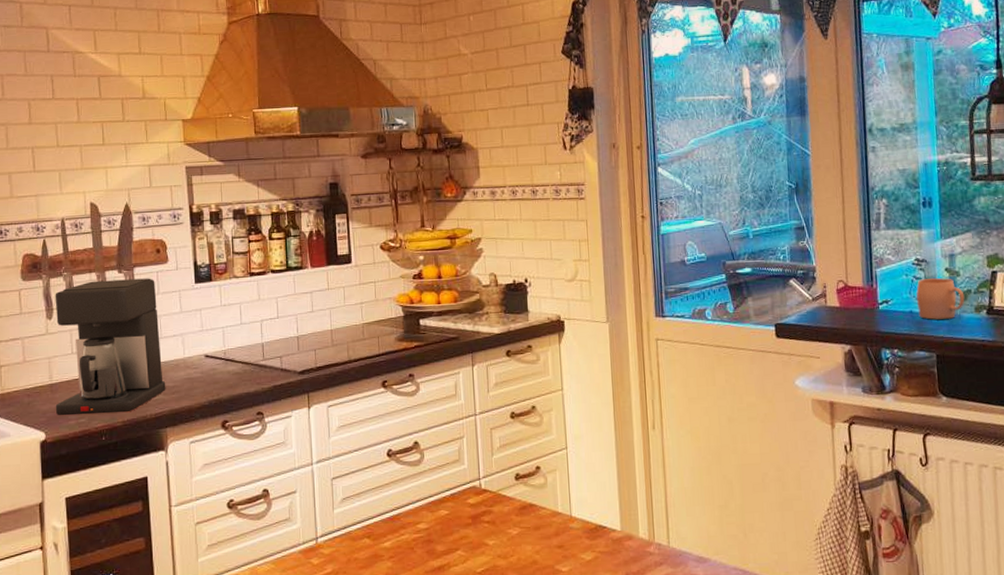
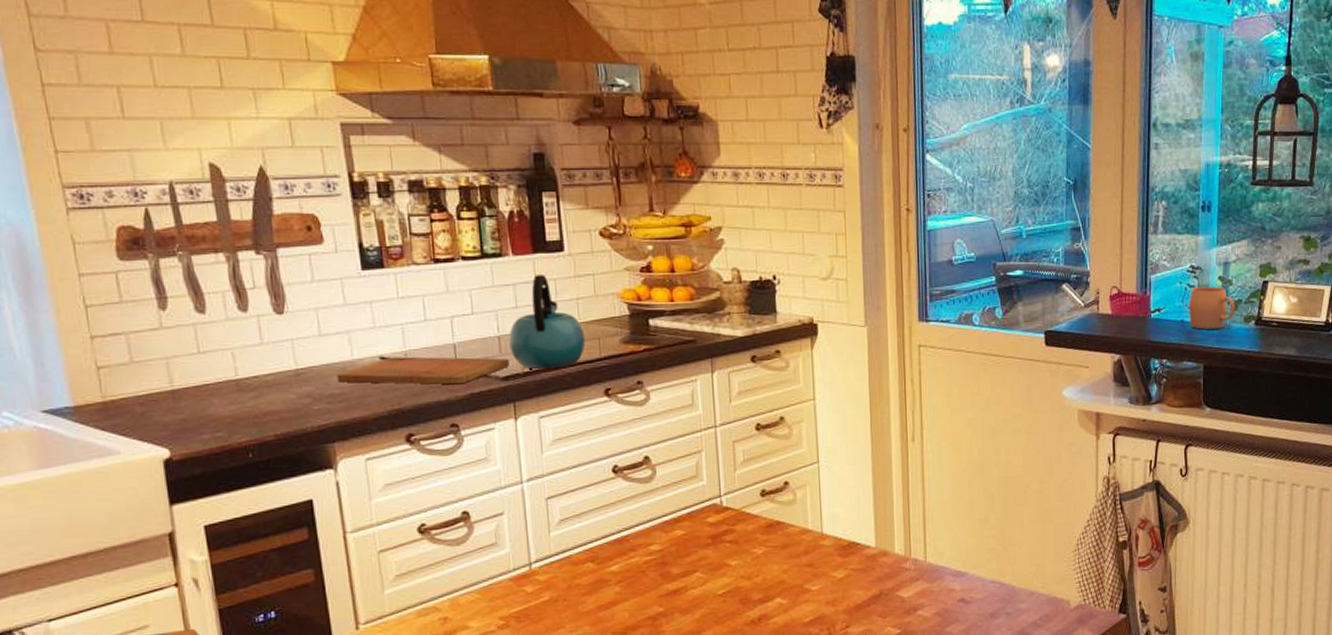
coffee maker: present [55,278,166,416] -> none [168,262,331,429]
cutting board: none [172,354,305,378] -> present [337,356,509,385]
kettle: none [306,283,367,365] -> present [509,275,586,370]

